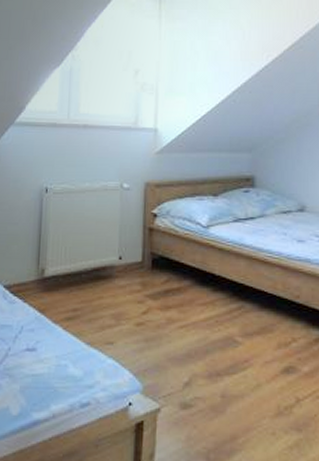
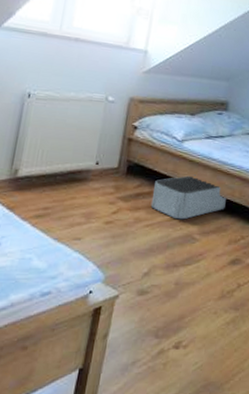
storage bin: none [182,265,268,319] -> present [150,174,226,220]

